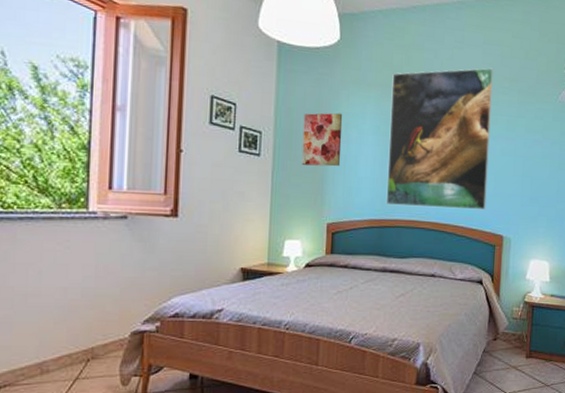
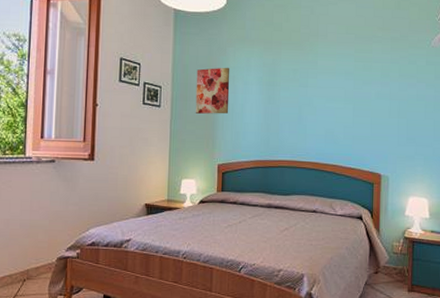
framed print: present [386,68,493,210] -> none [269,19,366,151]

